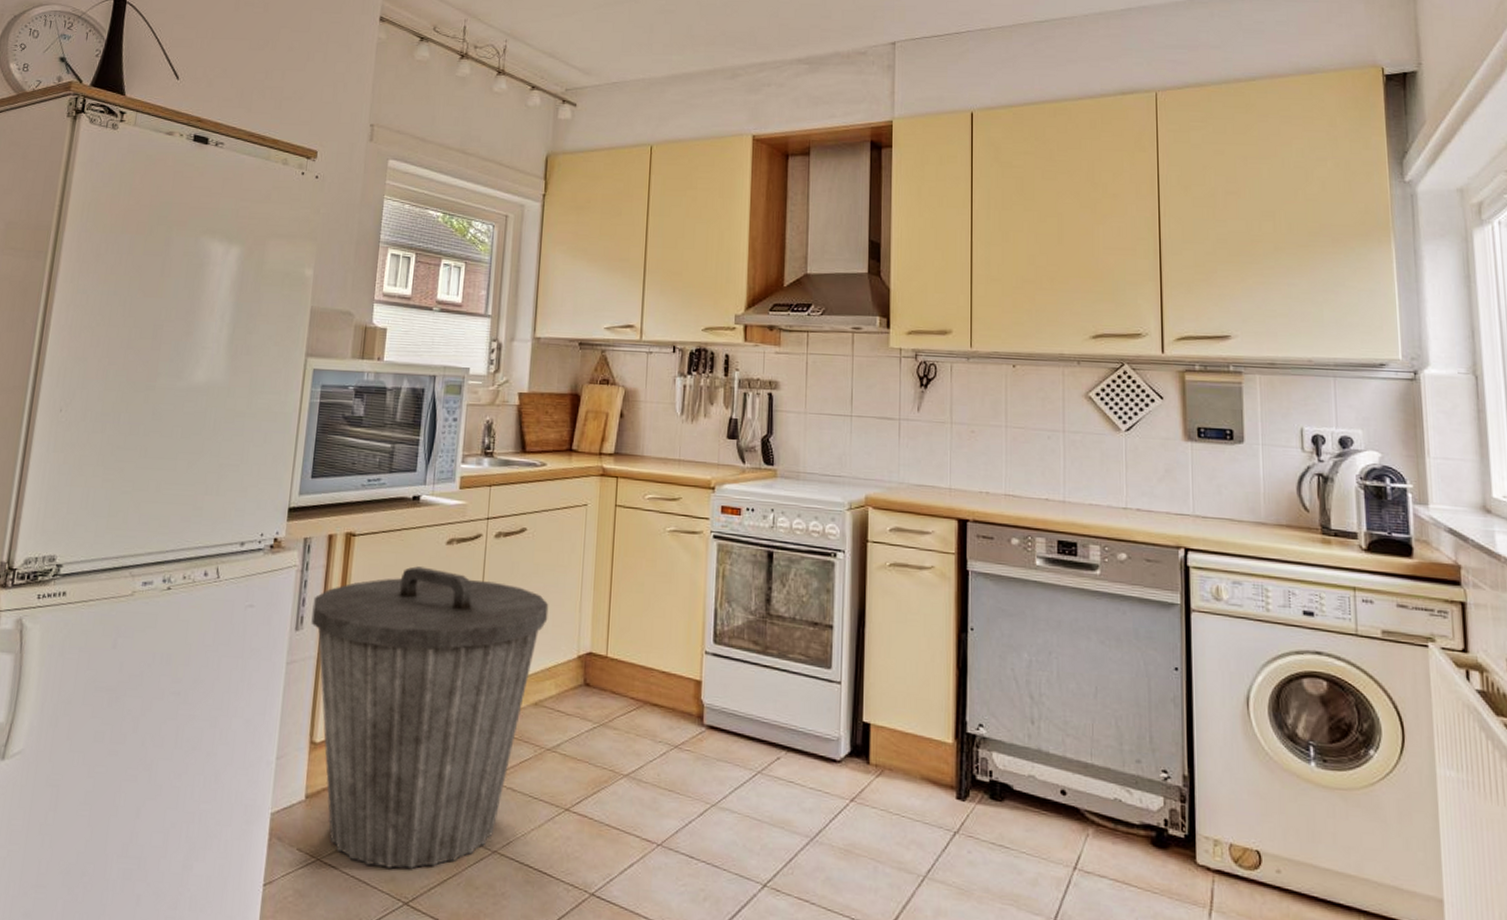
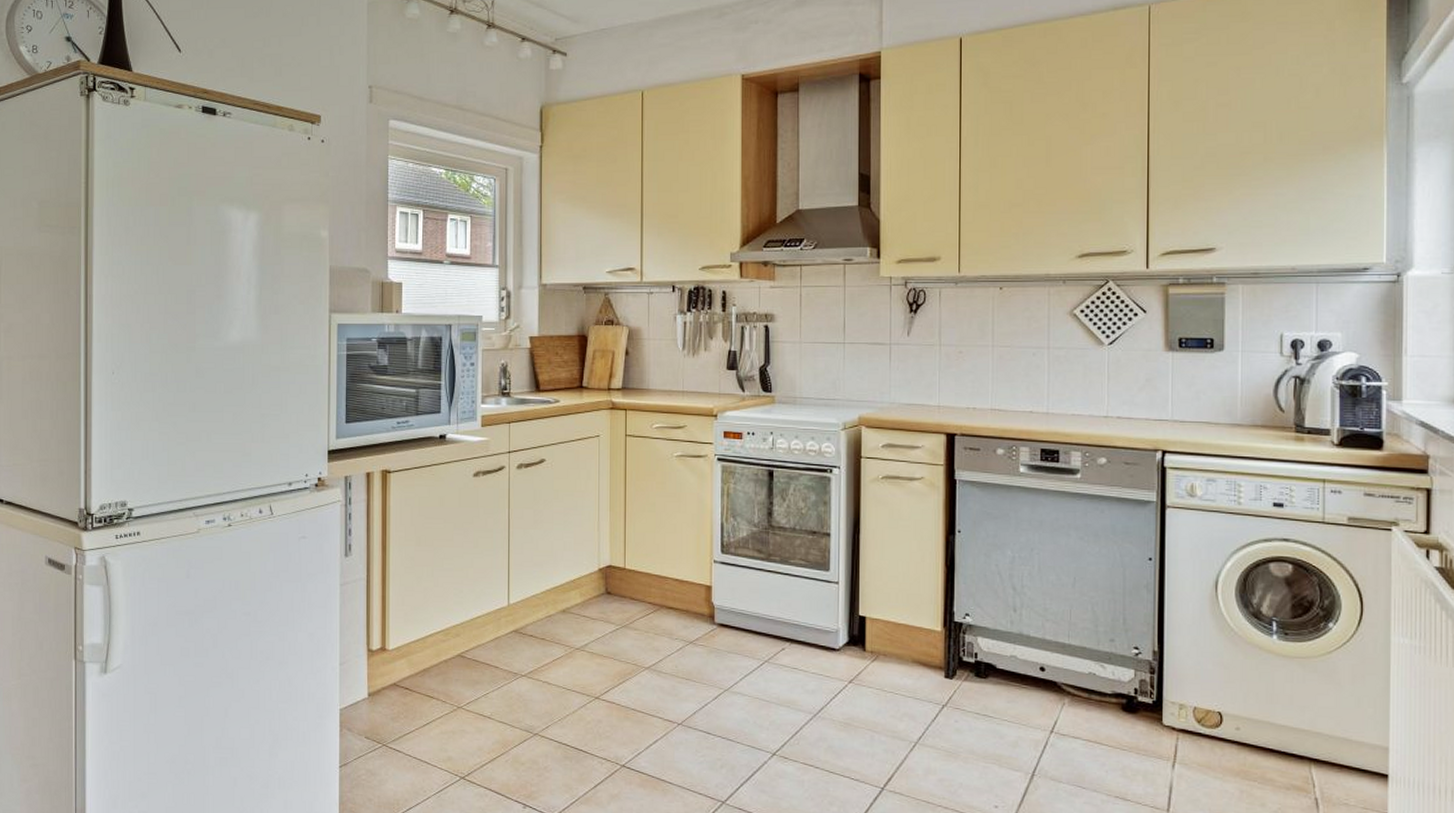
trash can: present [311,566,549,869] -> none [358,497,570,750]

